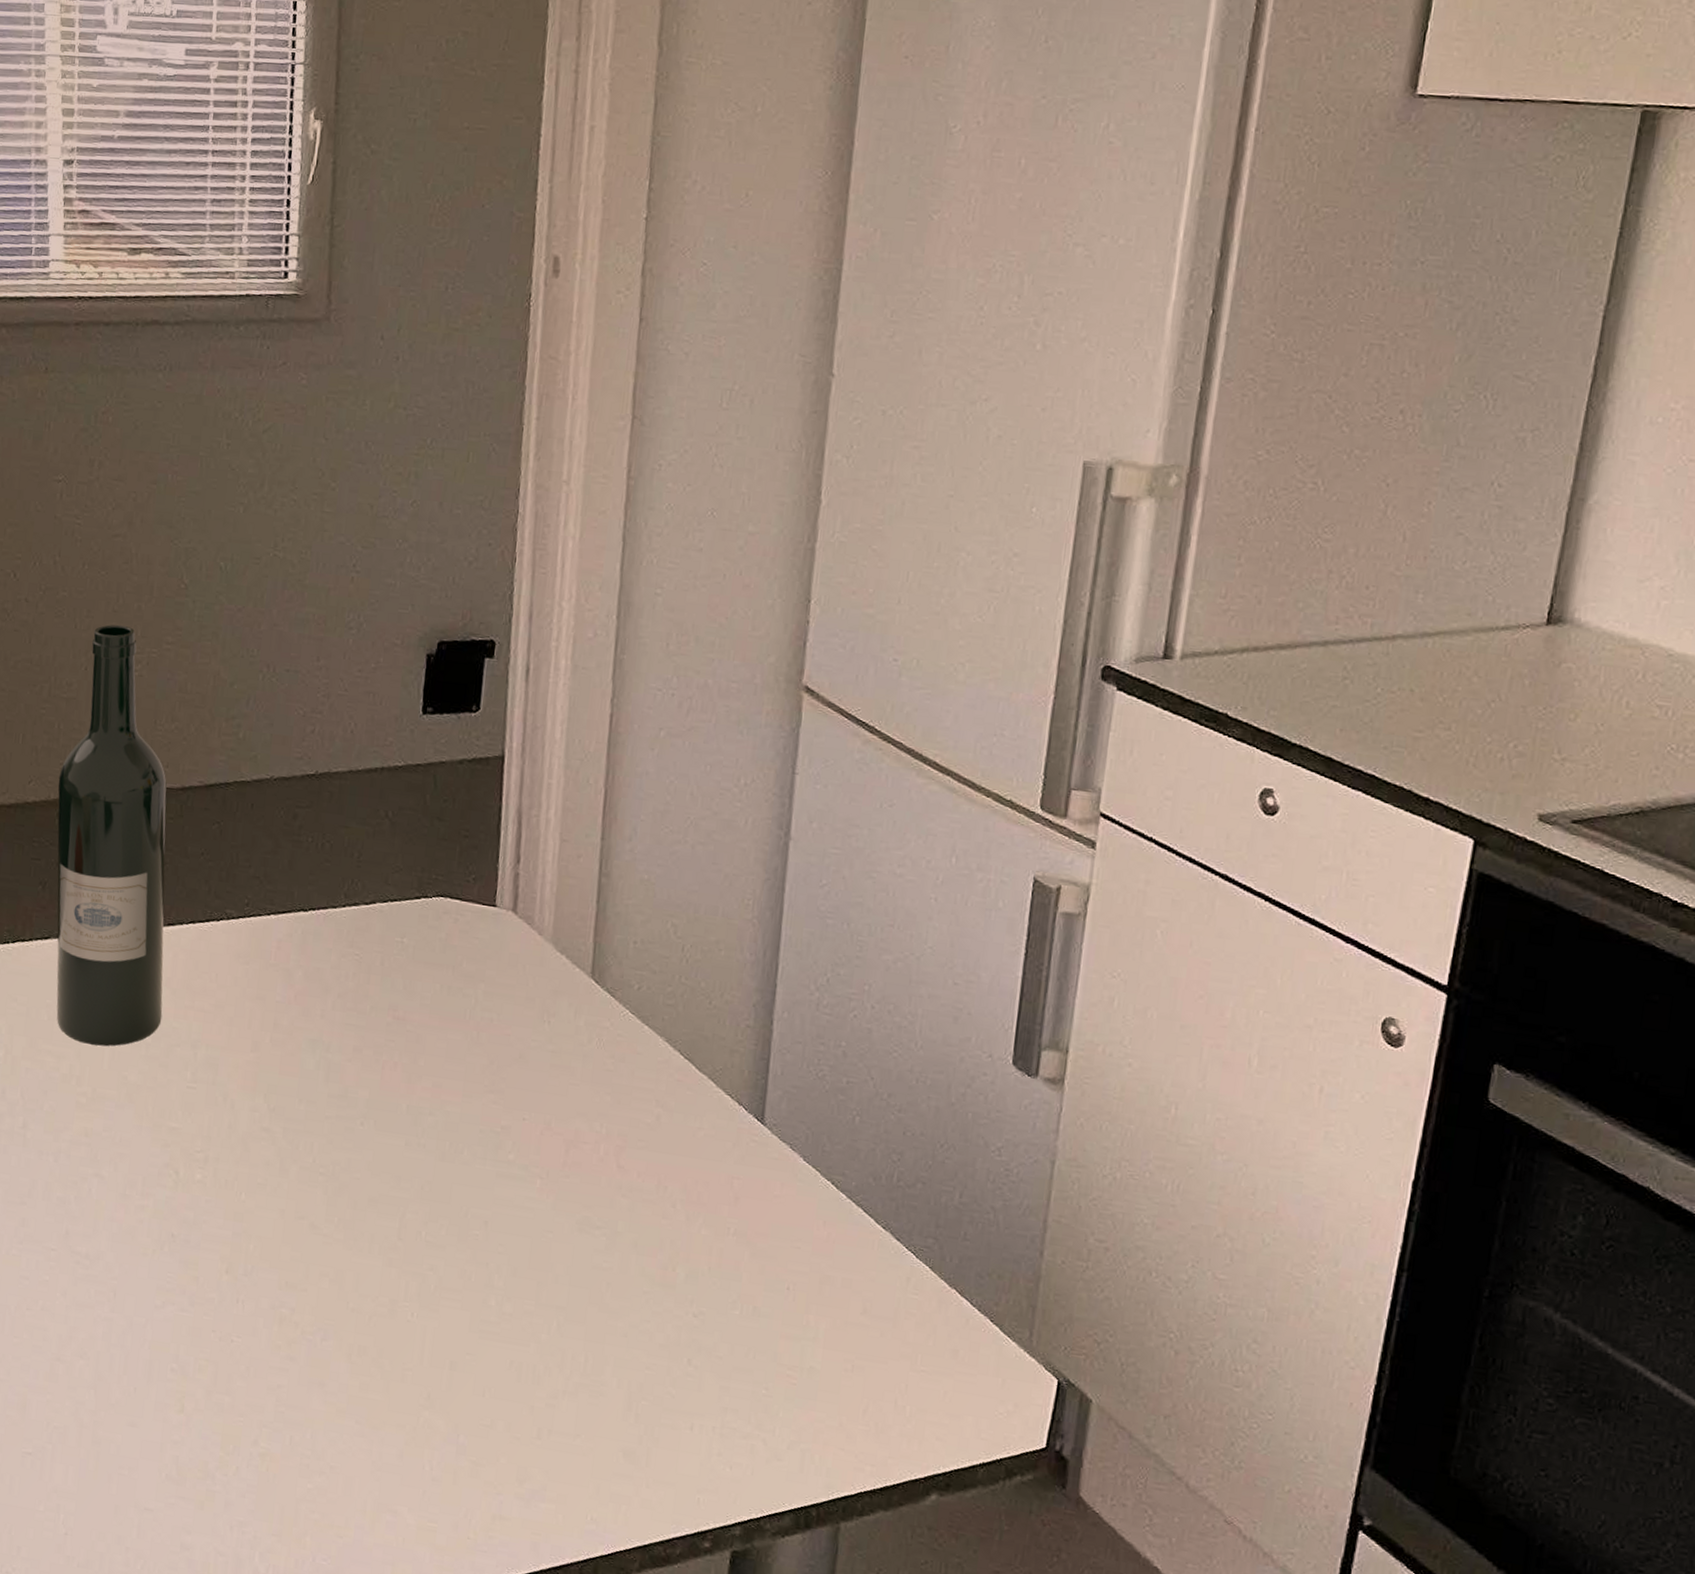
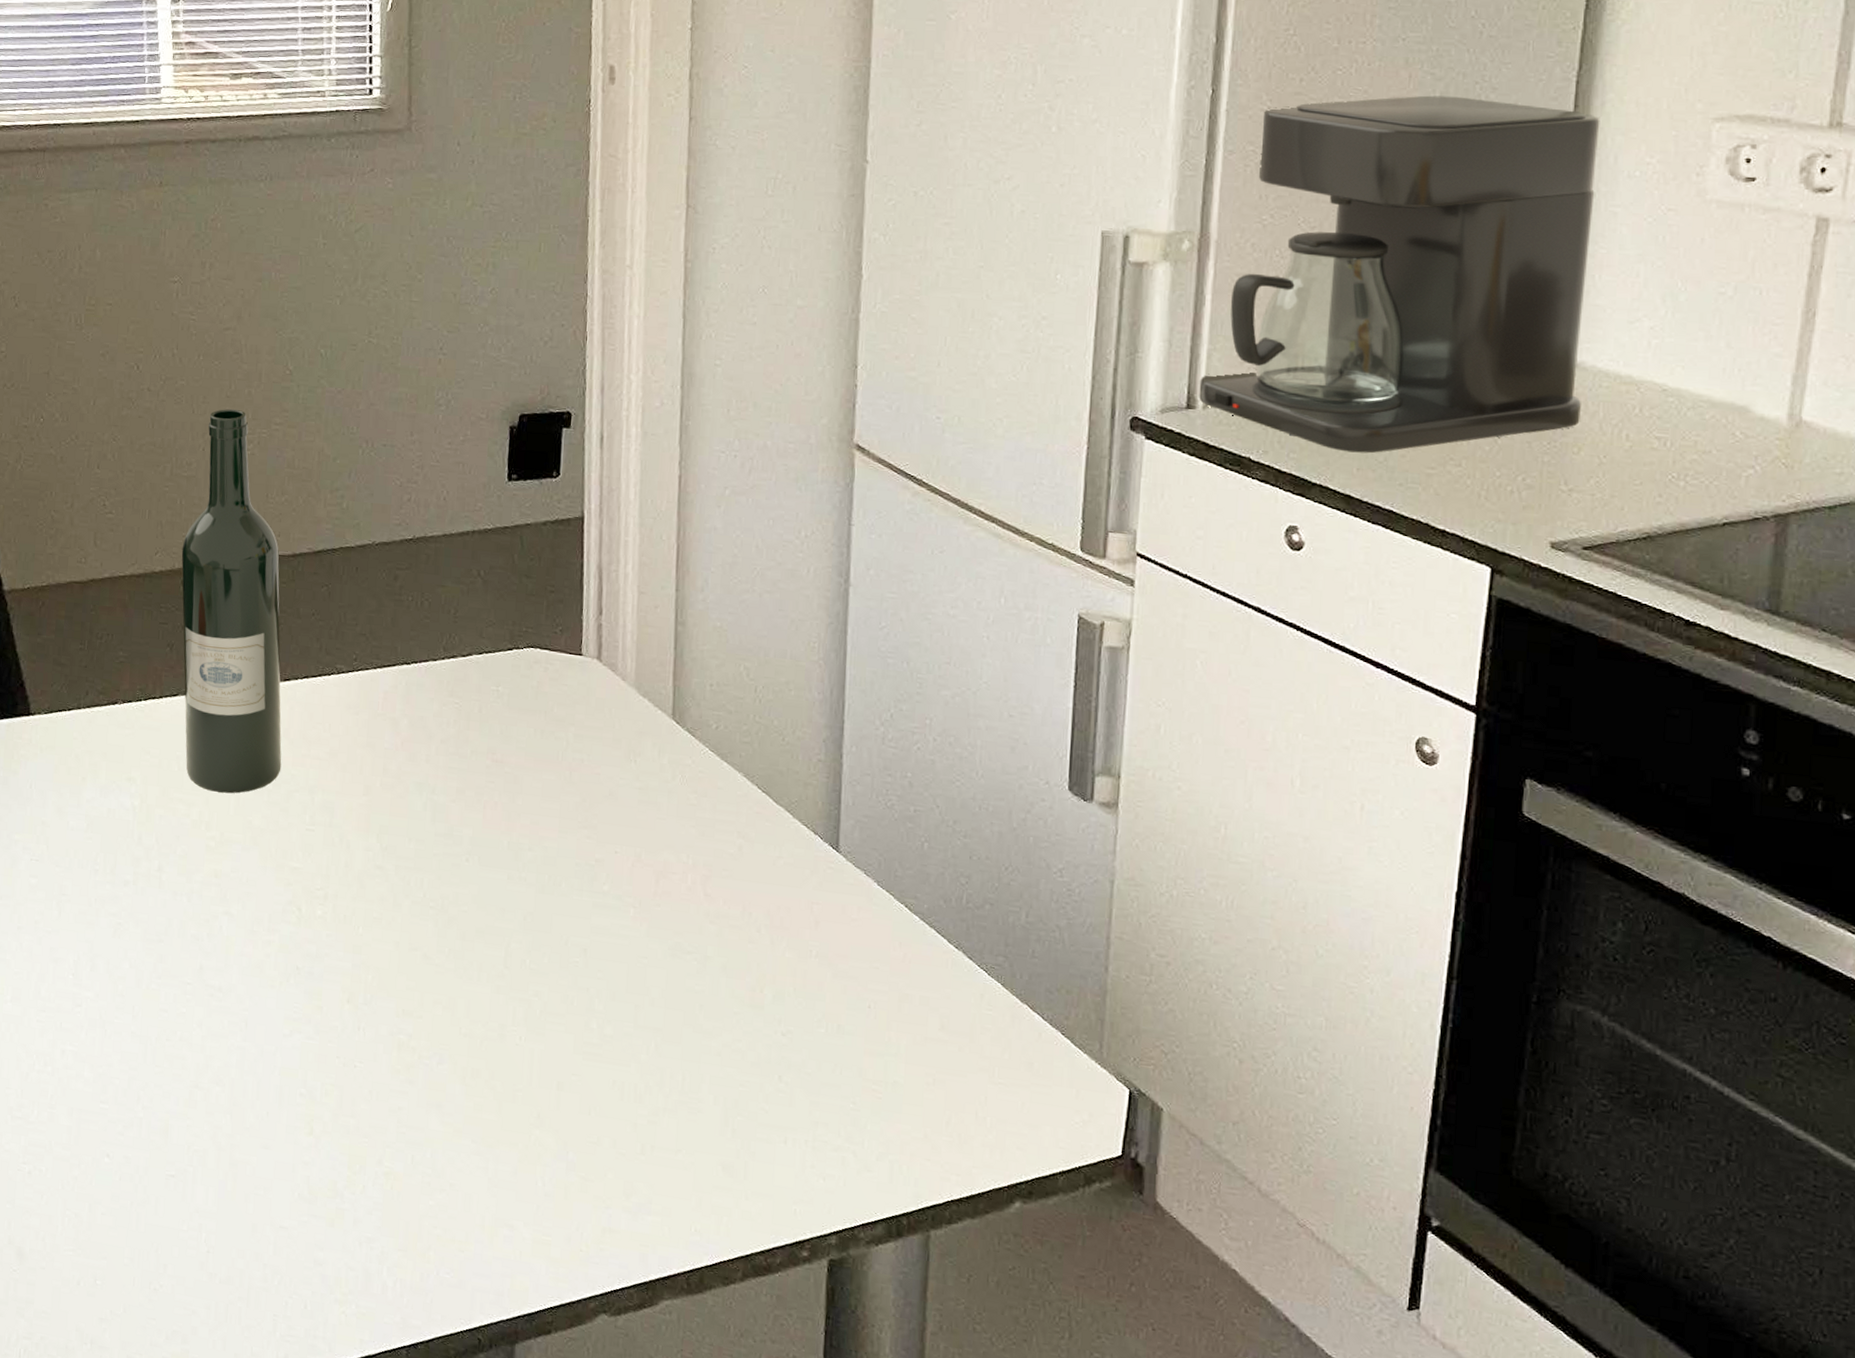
coffee maker: none [1177,325,1625,714] -> present [1199,95,1600,454]

